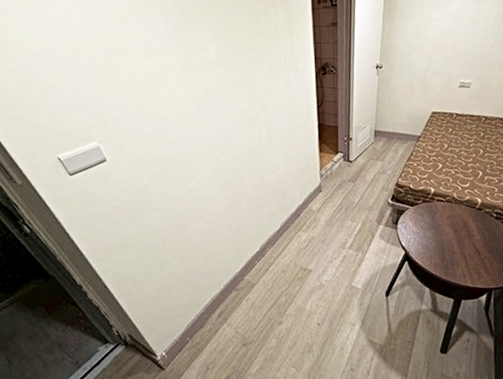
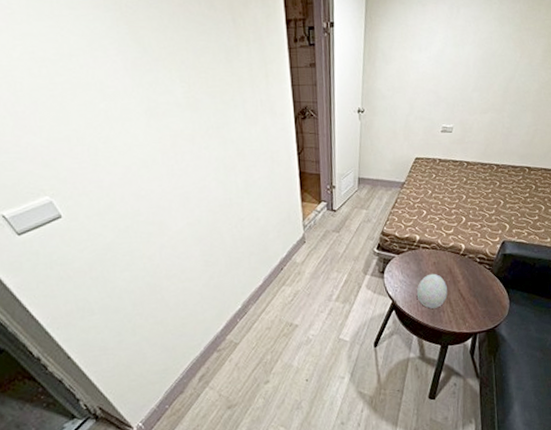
decorative egg: none [430,226,462,262] -> present [416,273,448,309]

